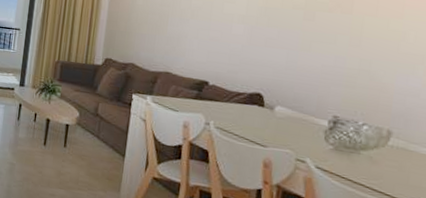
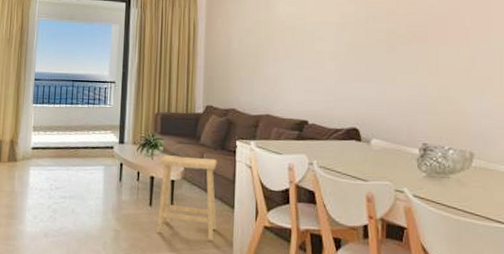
stool: none [48,101,112,185] -> present [156,155,217,241]

